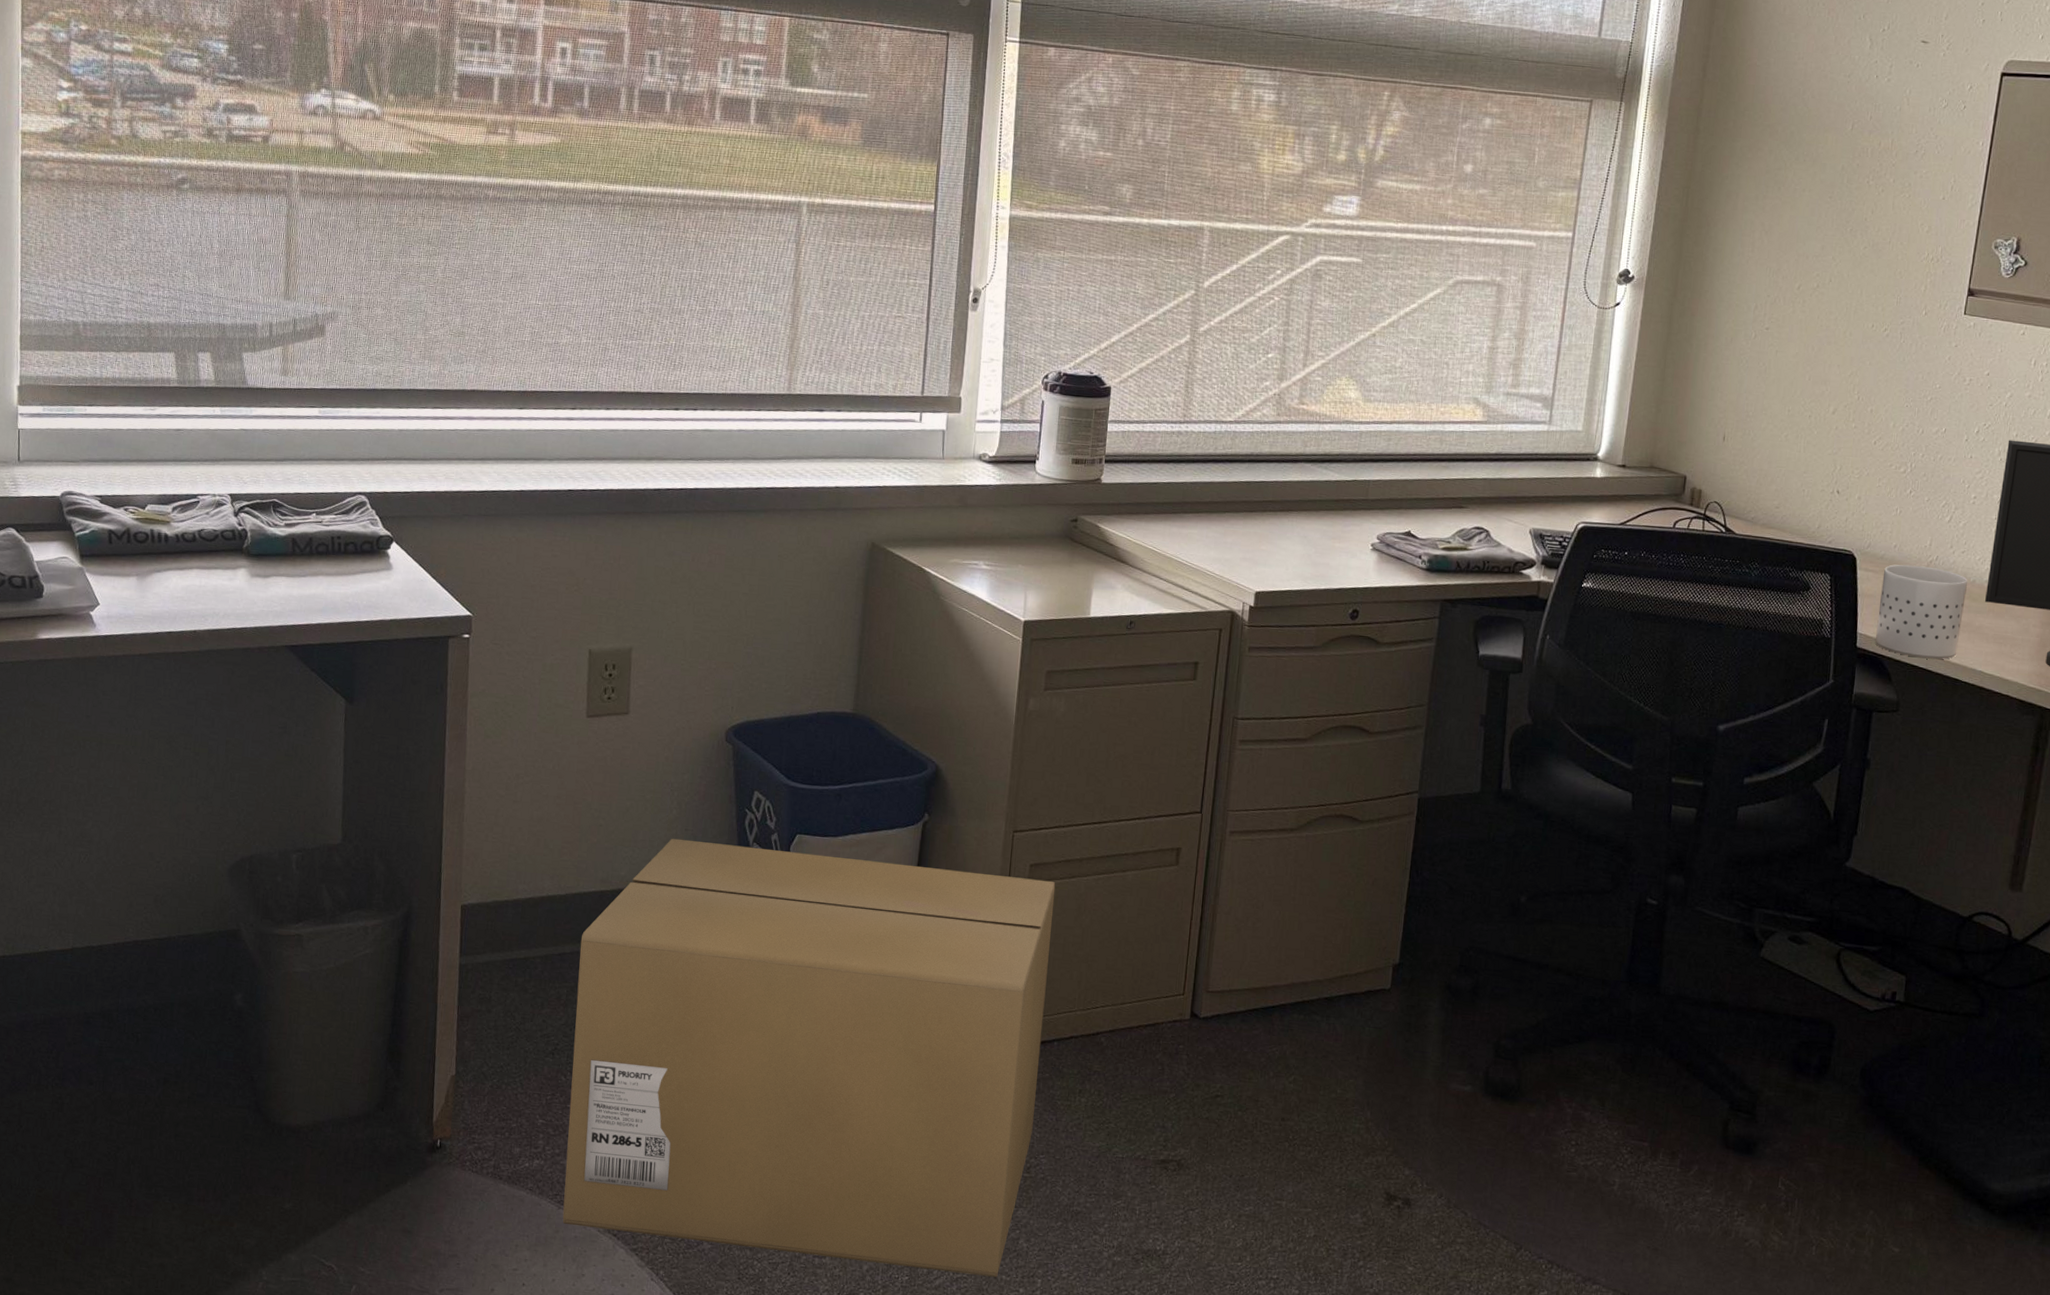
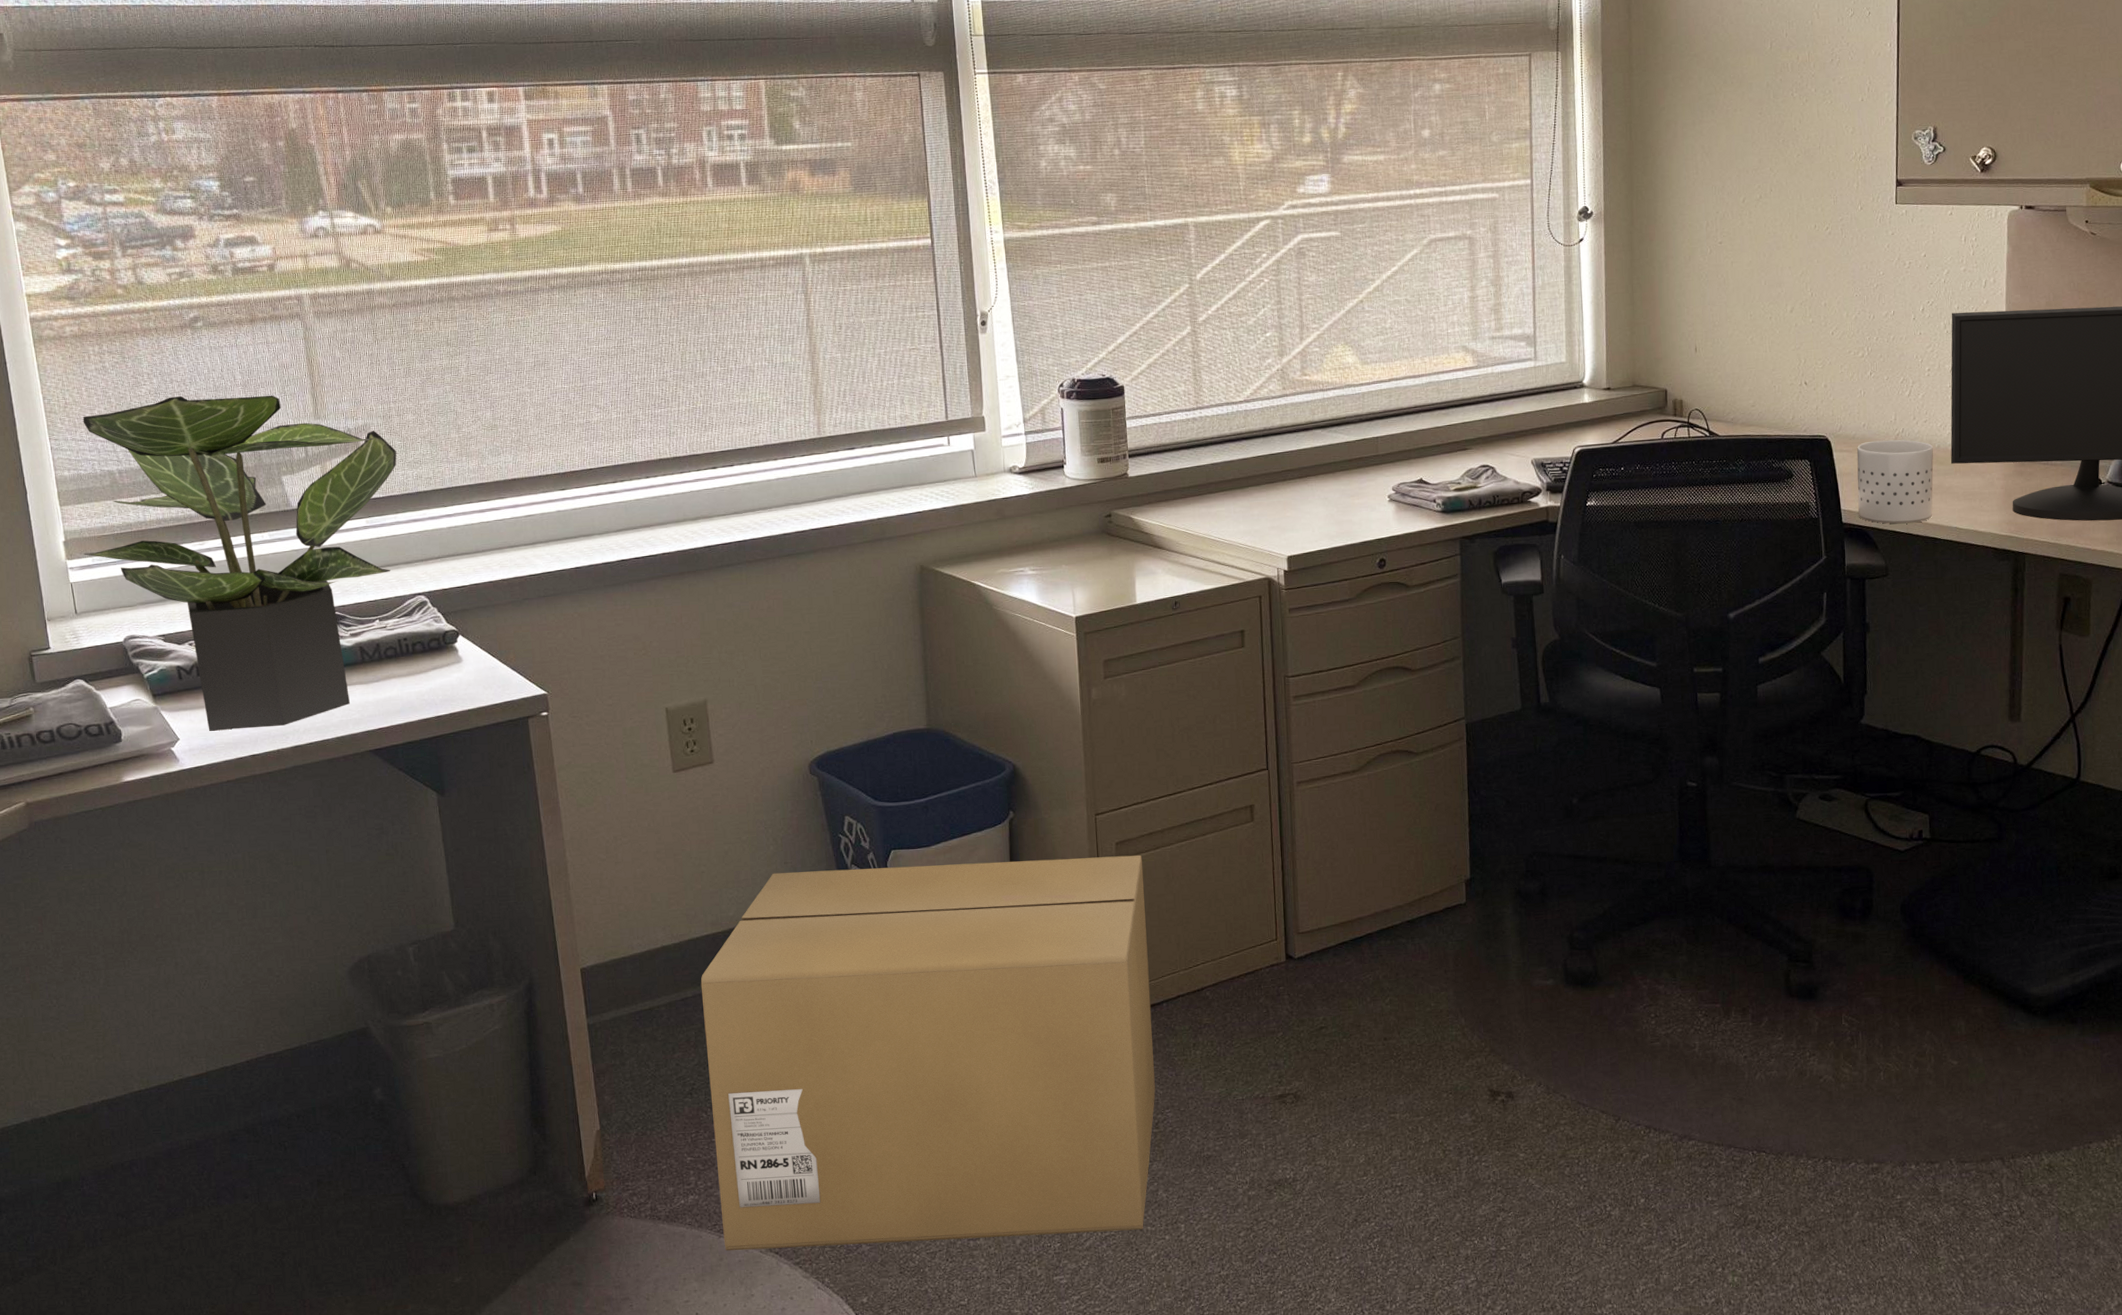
potted plant: none [36,255,361,607] -> present [82,395,397,731]

